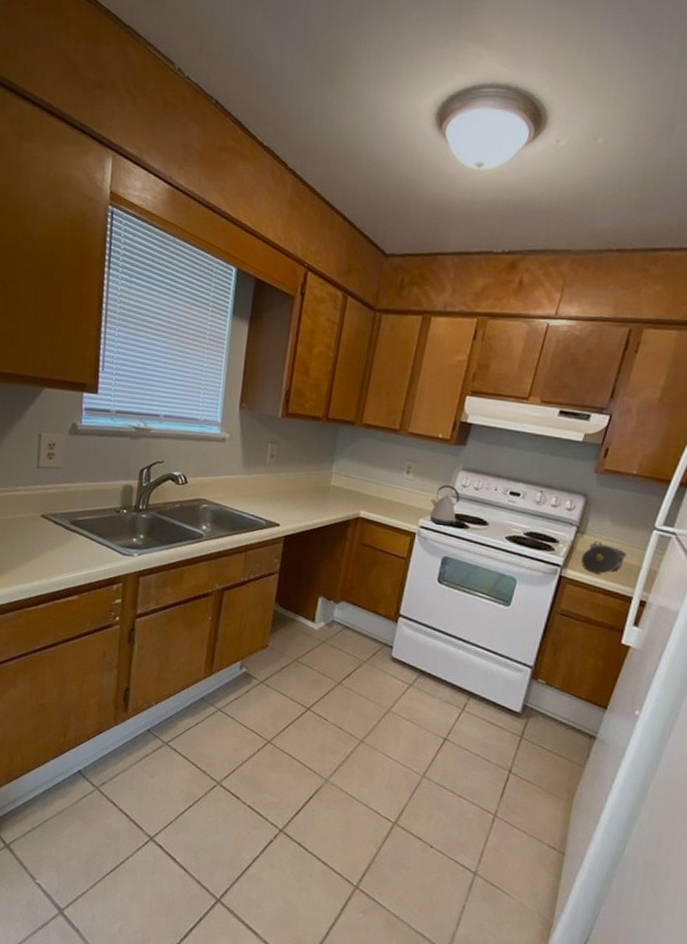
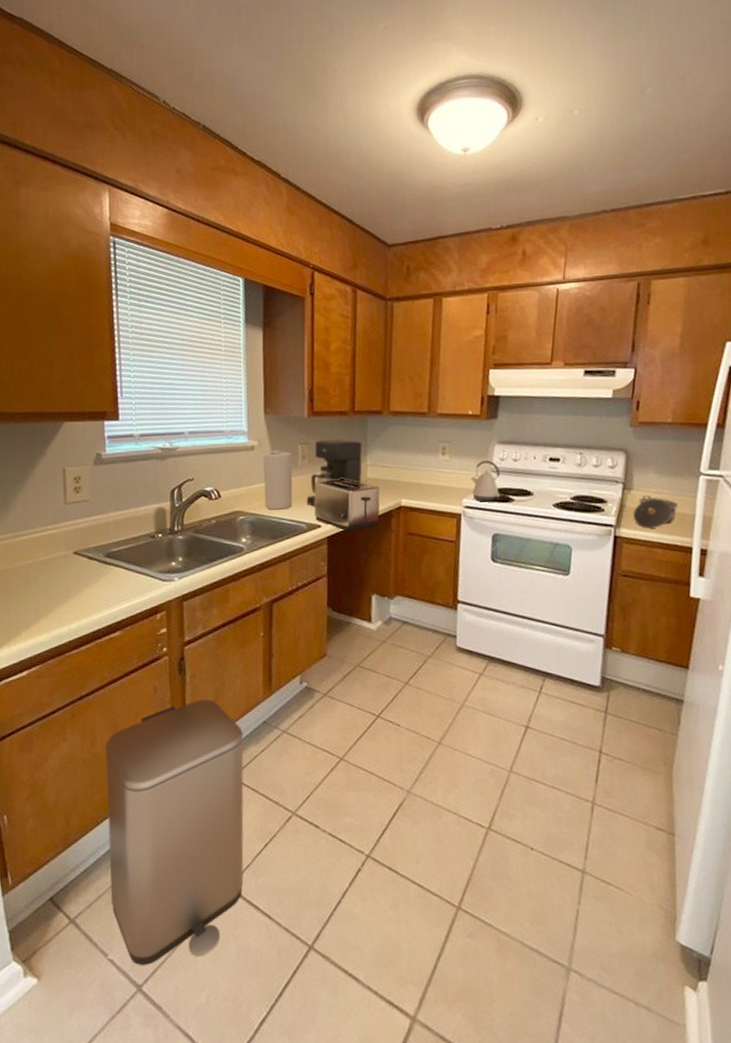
pedal bin: none [44,669,181,893] -> present [105,699,244,965]
paper towel holder: none [228,444,261,504] -> present [263,449,293,510]
coffee maker: none [268,442,330,505] -> present [306,439,362,507]
toaster: none [275,481,341,535] -> present [314,478,380,532]

